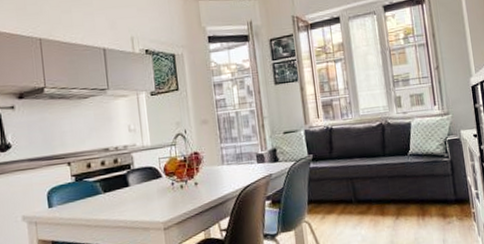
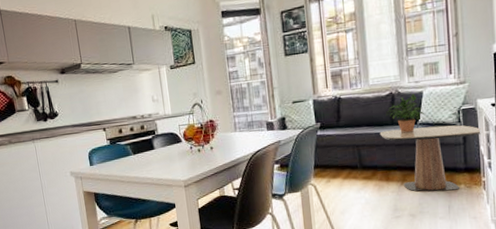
side table: none [372,155,468,226] -> present [379,125,482,192]
potted plant: none [377,124,414,165] -> present [385,94,425,134]

